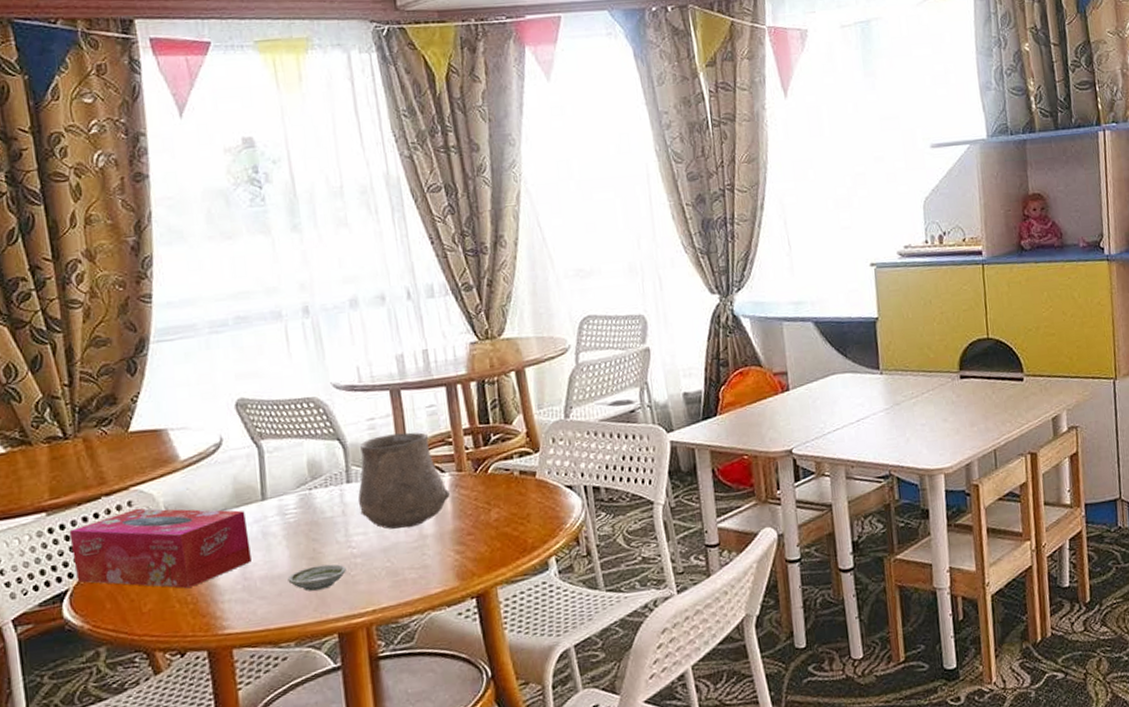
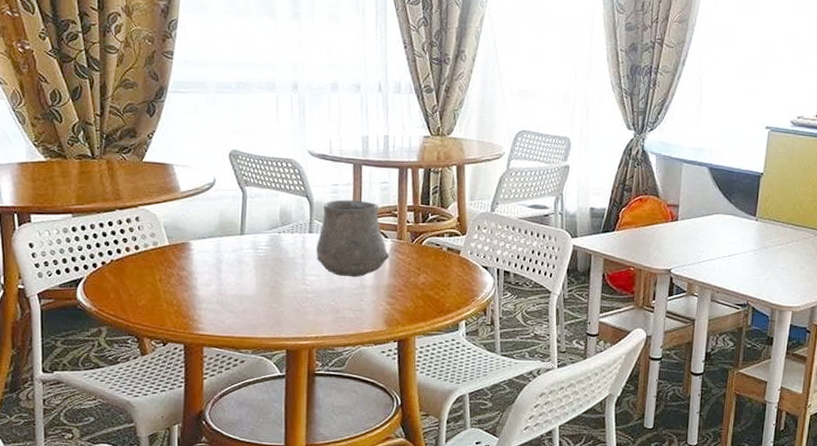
tissue box: present [69,508,251,589] -> none [88,223,227,294]
saucer: present [288,564,346,591] -> none [253,294,299,313]

